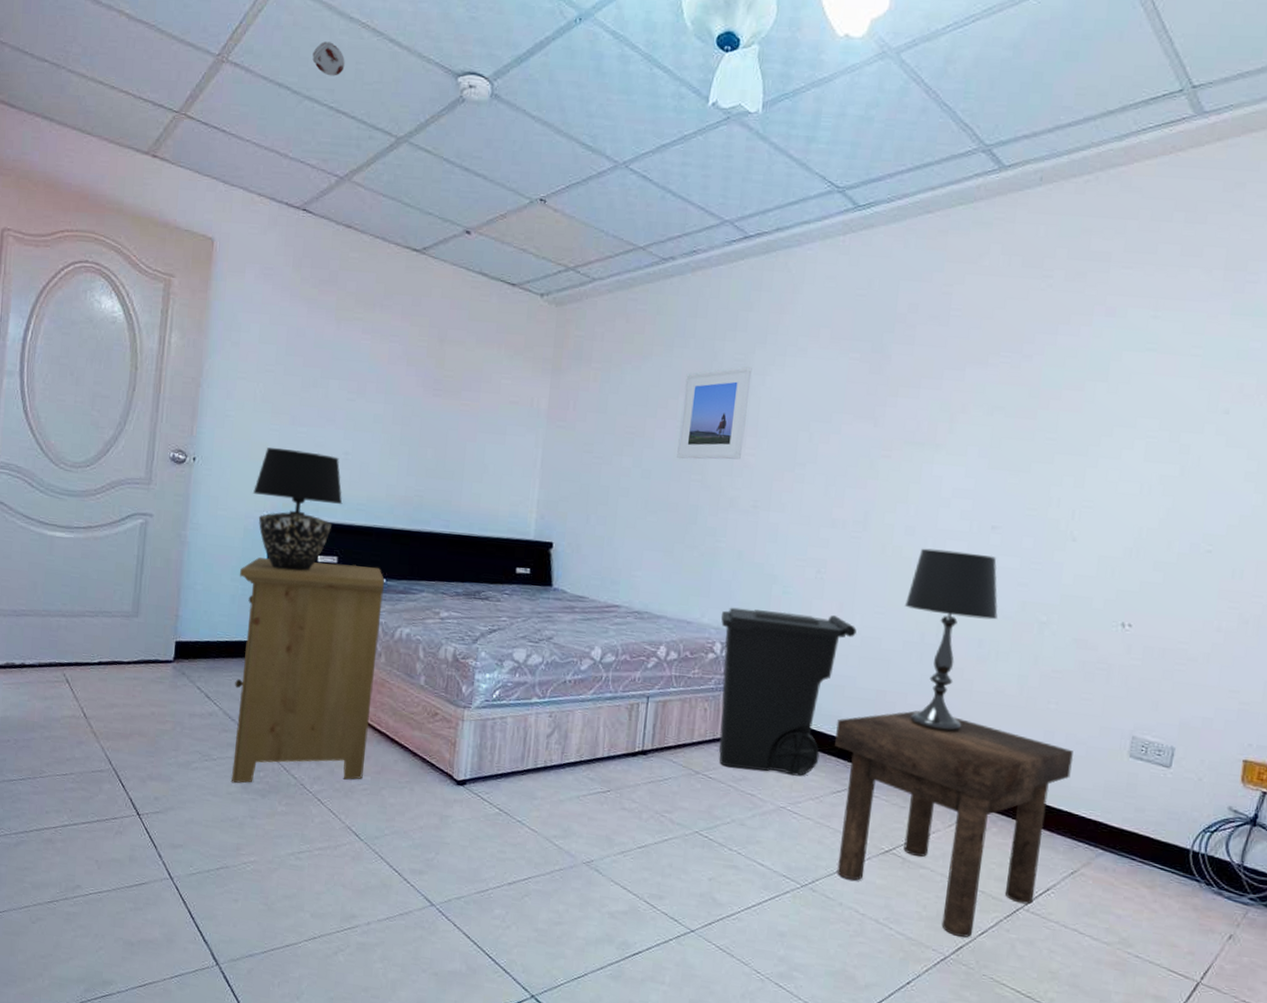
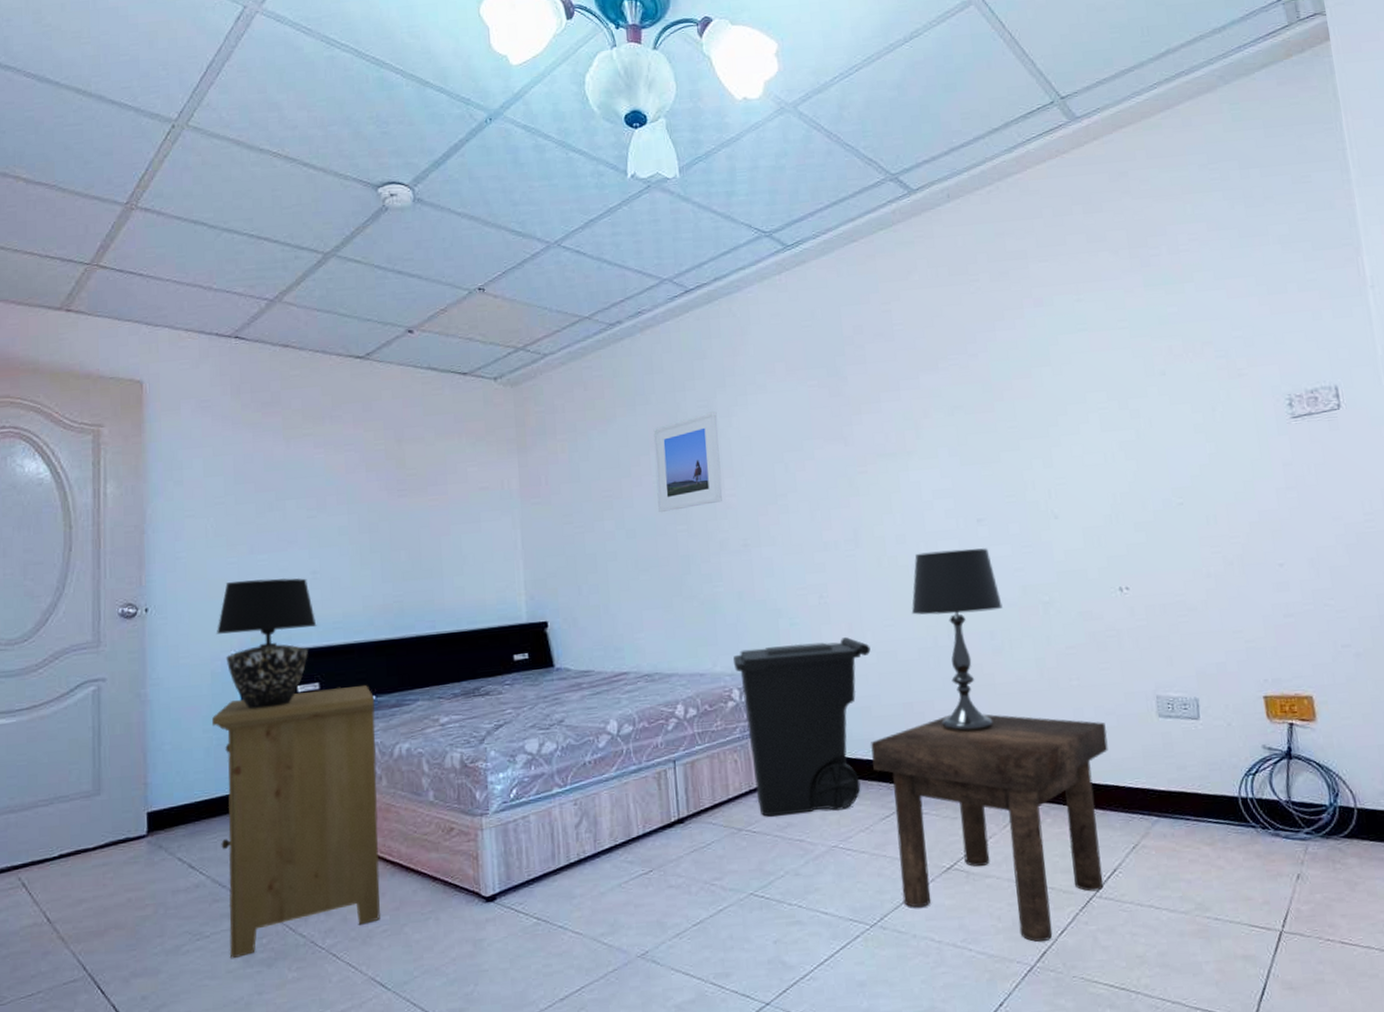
smoke detector: present [312,41,345,76] -> none [226,174,261,207]

